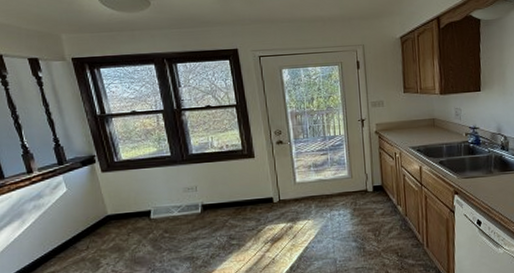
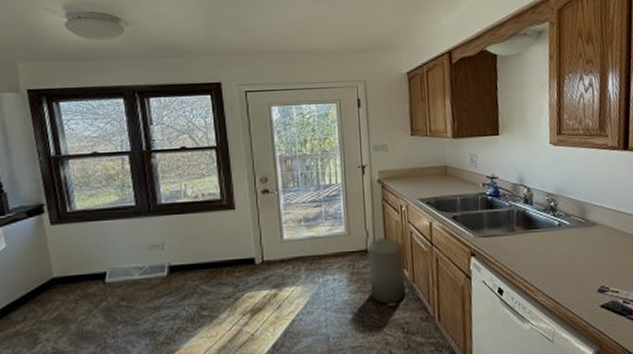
pedal bin: none [367,180,400,236] -> present [367,238,407,307]

